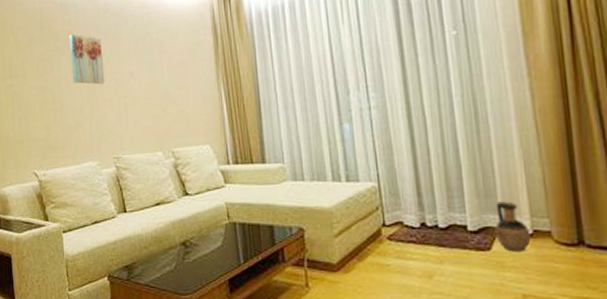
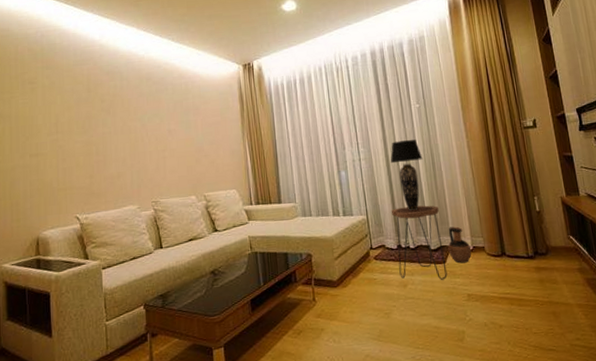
wall art: present [68,34,105,85] -> none [113,97,146,140]
table lamp: none [412,79,461,178] -> present [390,139,423,211]
side table: none [413,170,493,273] -> present [392,205,447,280]

